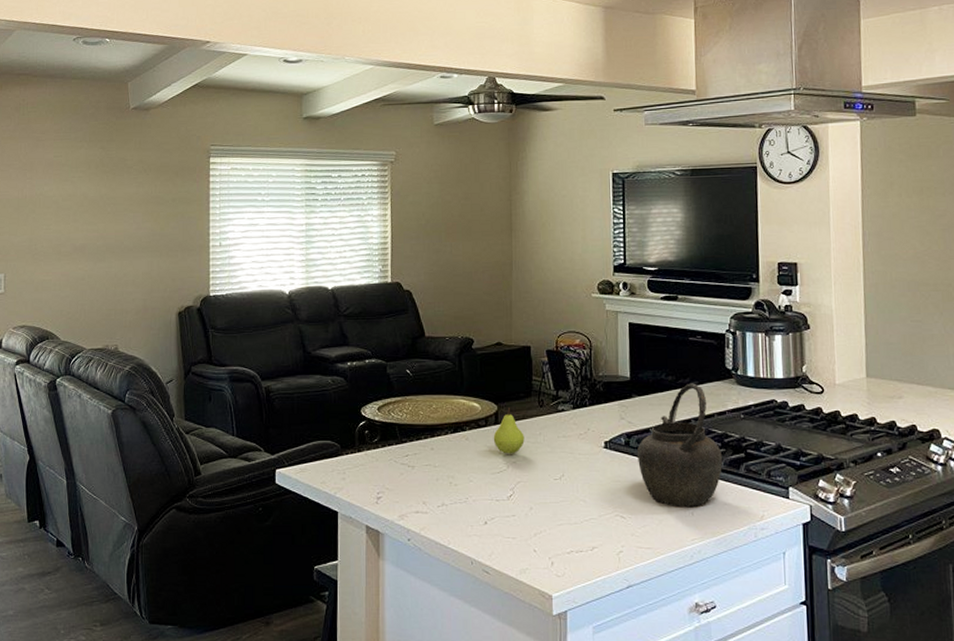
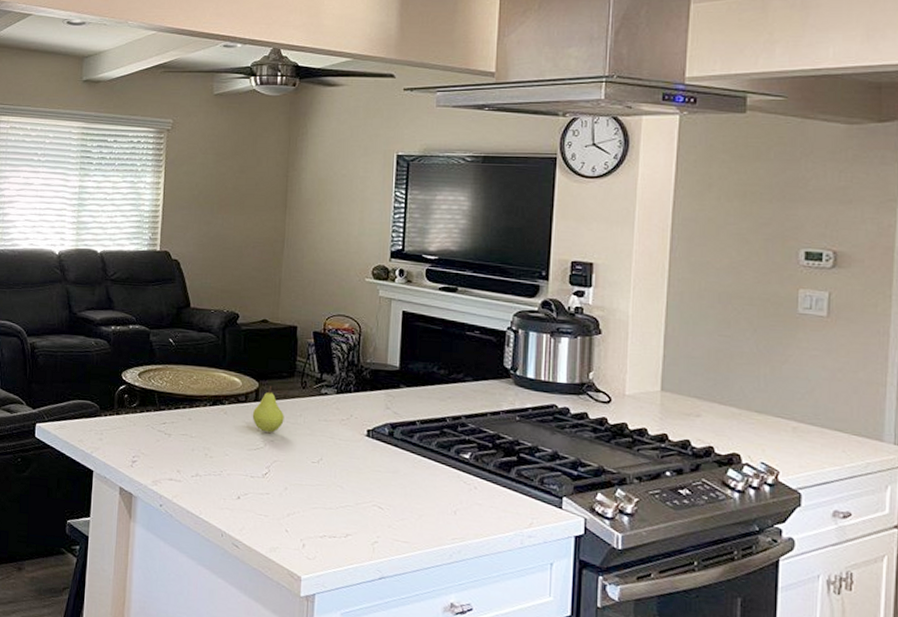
kettle: present [636,383,722,506] -> none [400,379,492,506]

